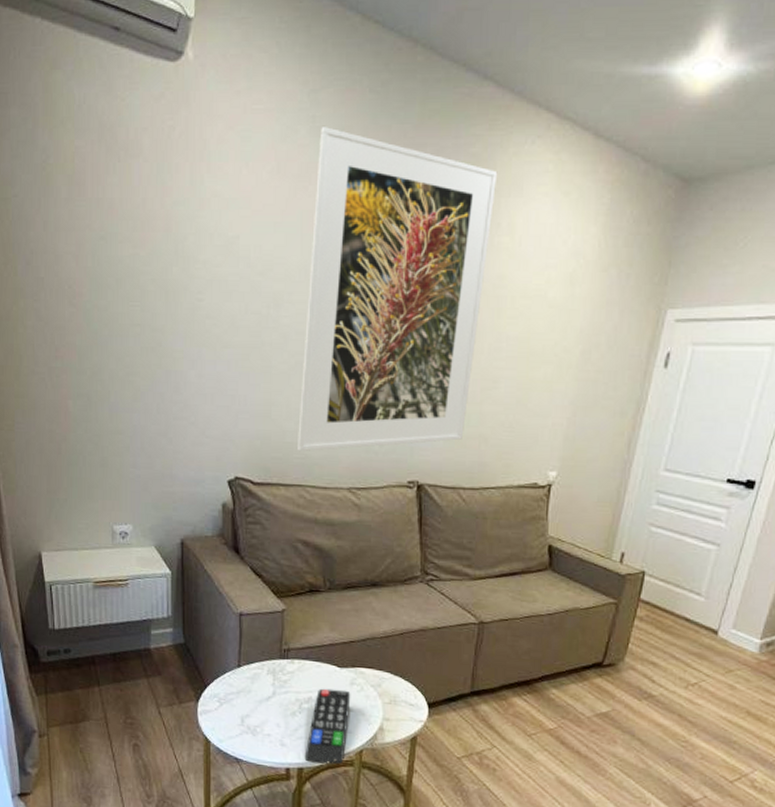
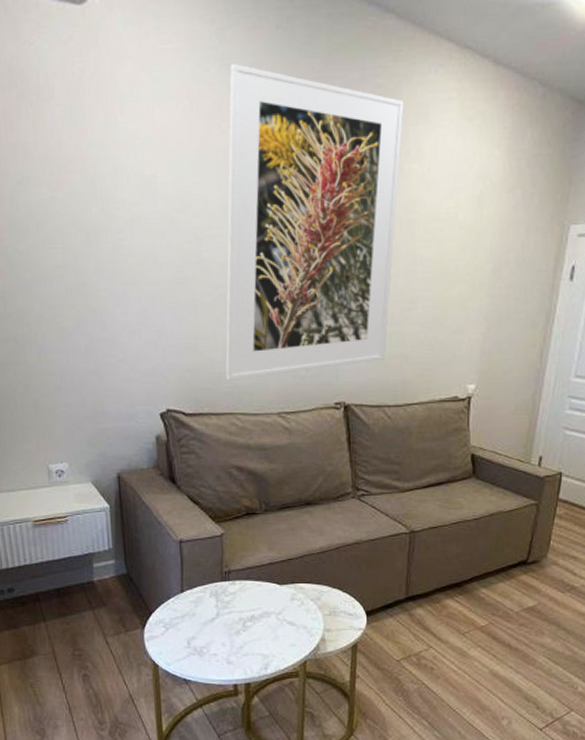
remote control: present [304,688,351,765] -> none [251,606,292,677]

